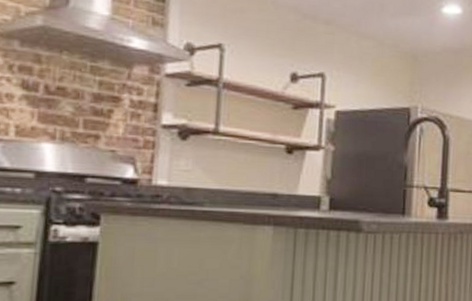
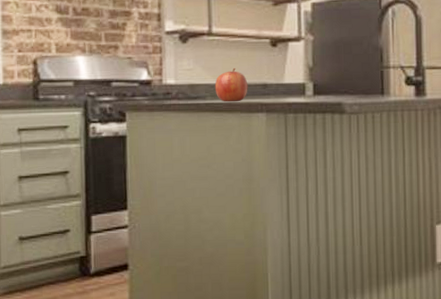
fruit: none [215,173,256,212] -> present [215,67,248,102]

